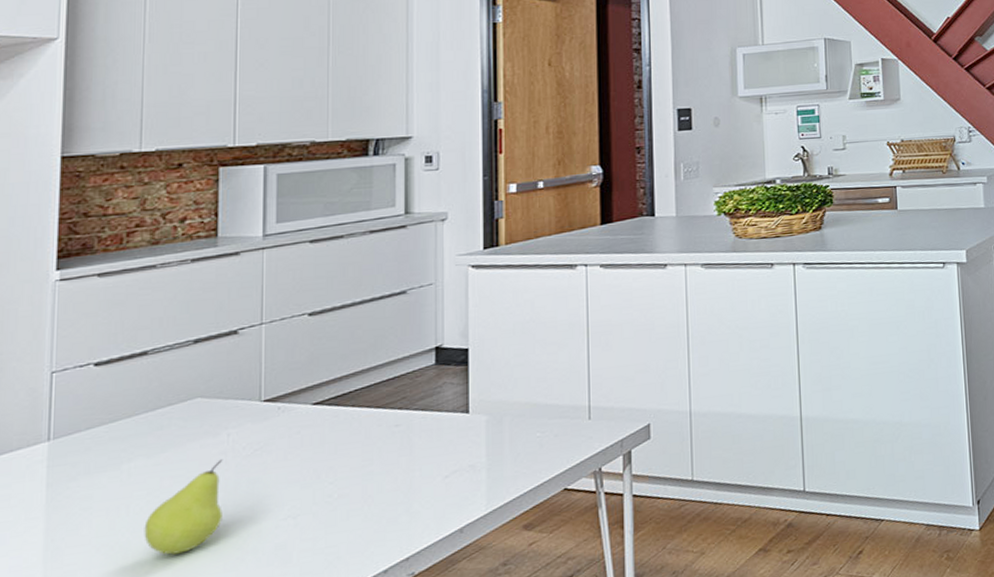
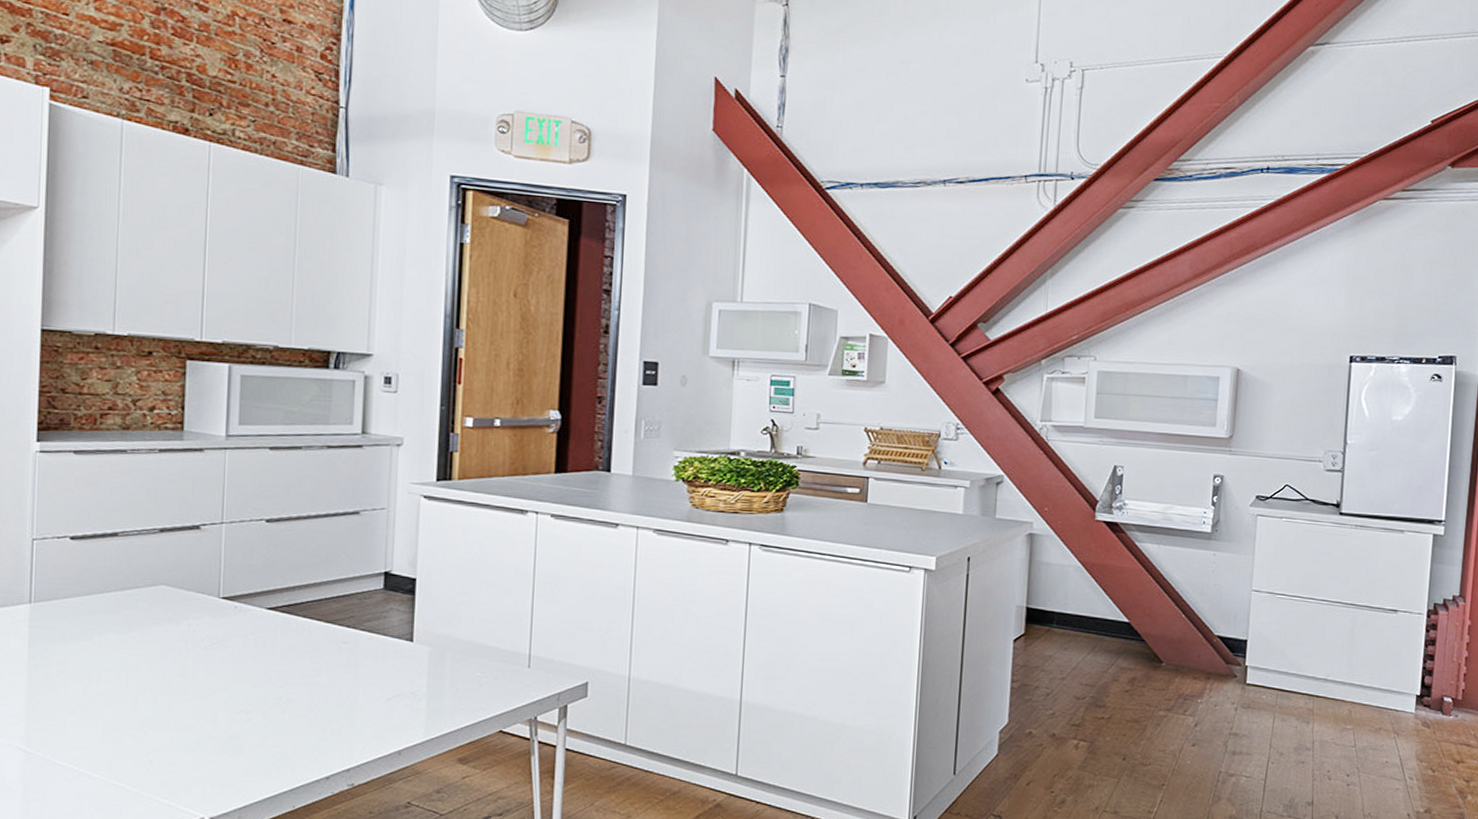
fruit: present [144,459,223,555] -> none [112,647,184,727]

